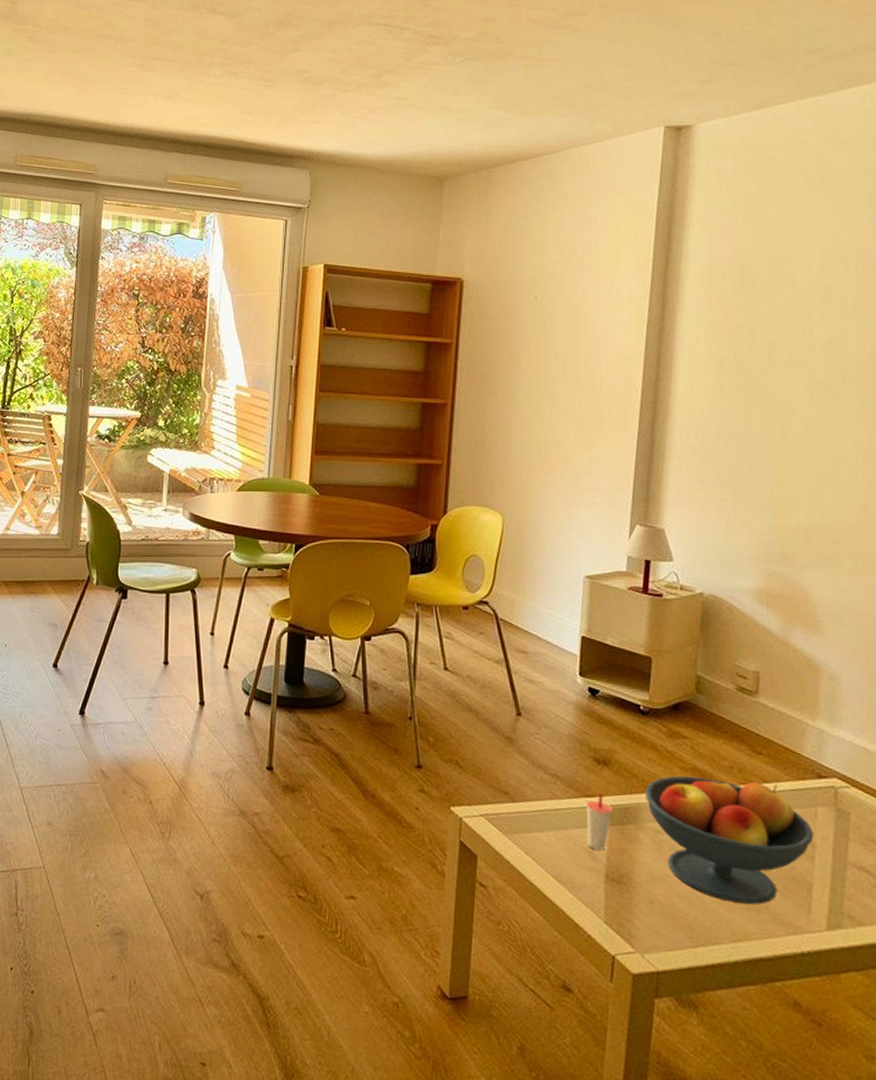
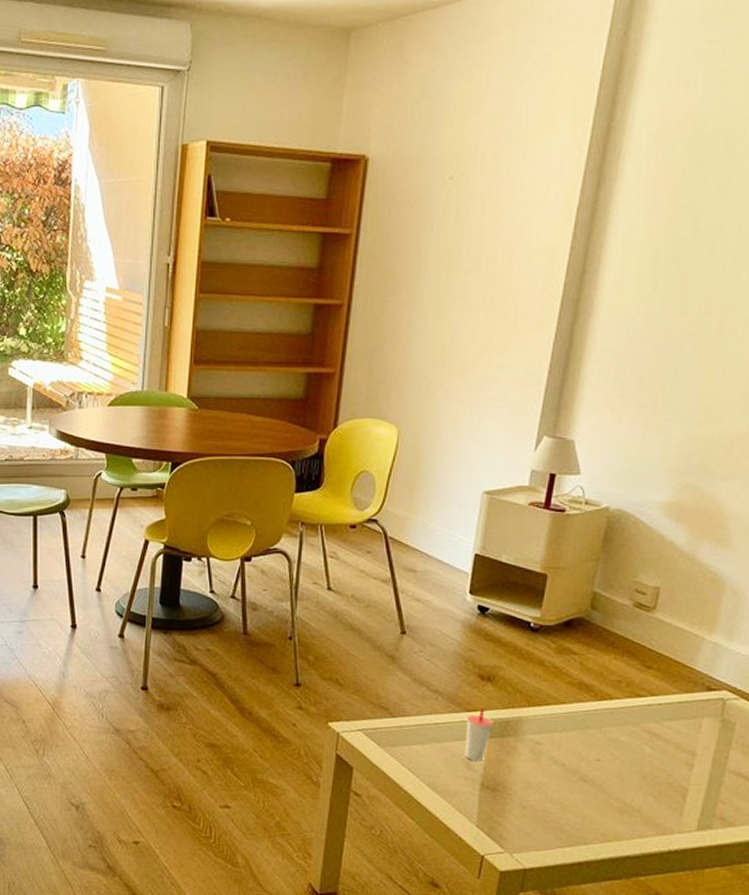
fruit bowl: present [644,774,814,905] -> none [527,688,696,808]

